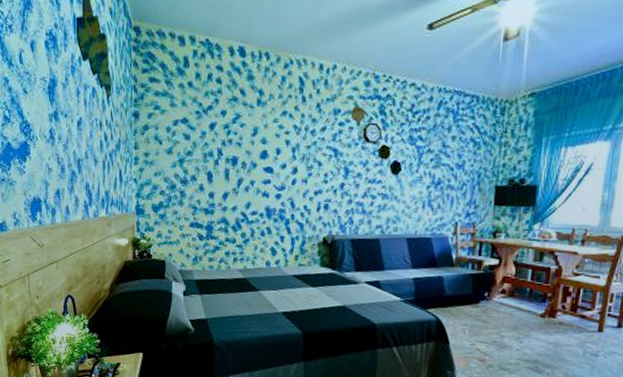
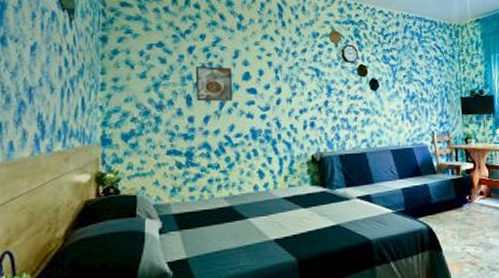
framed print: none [216,143,251,179] -> present [195,66,233,102]

